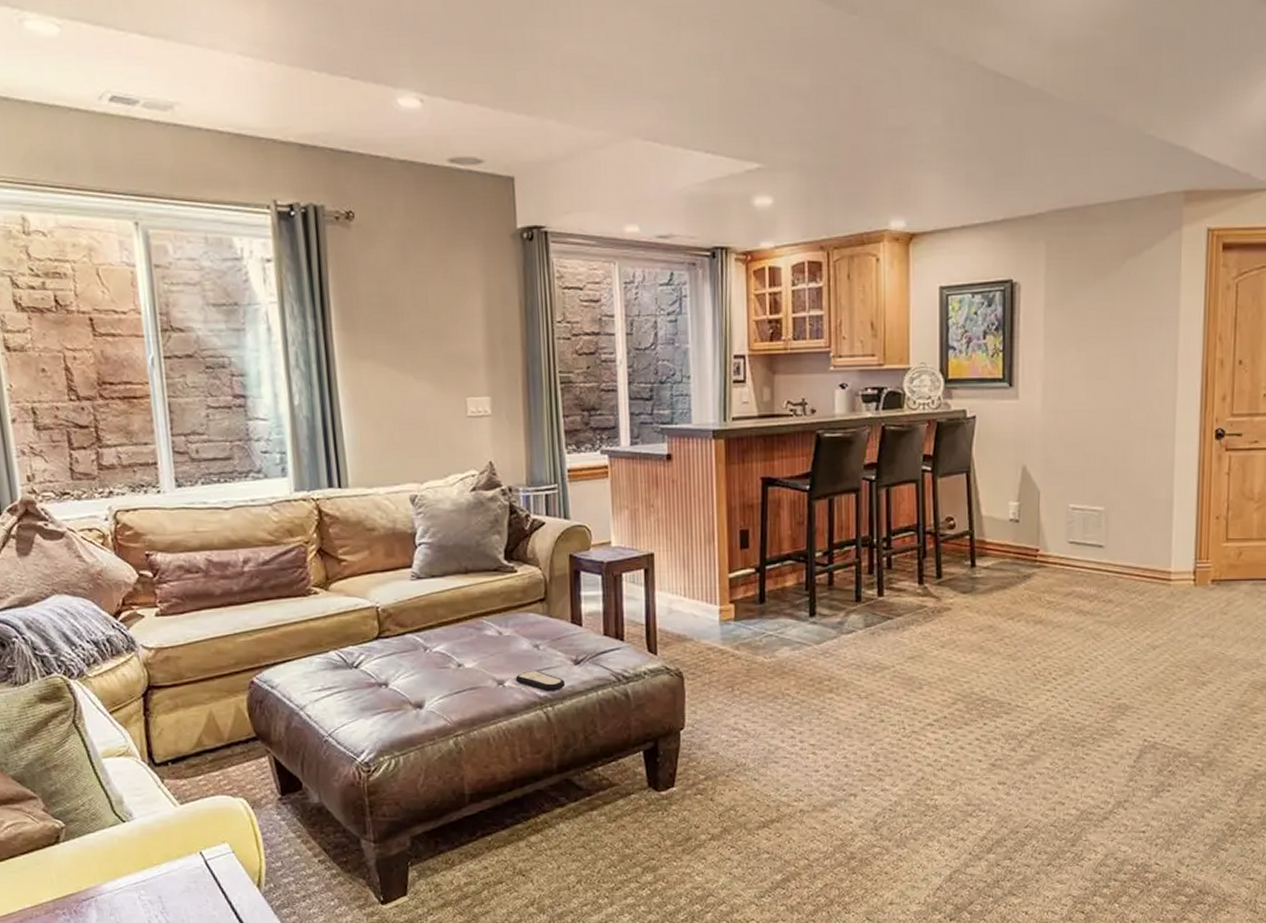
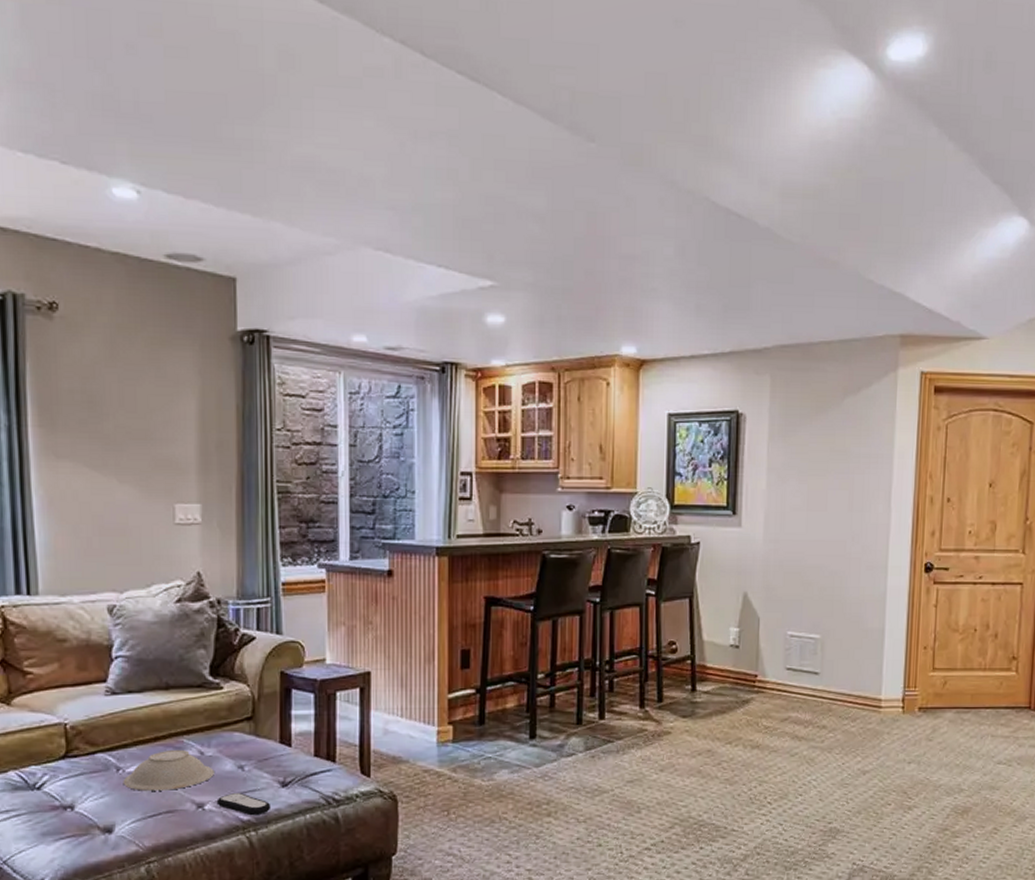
bowl: none [430,629,512,669] -> present [123,749,214,791]

